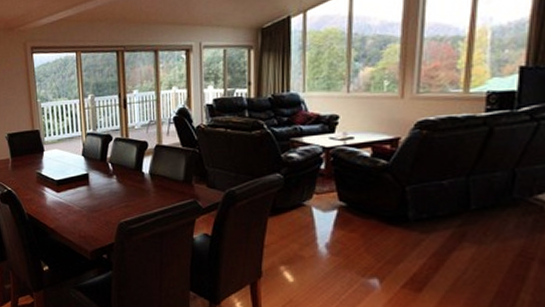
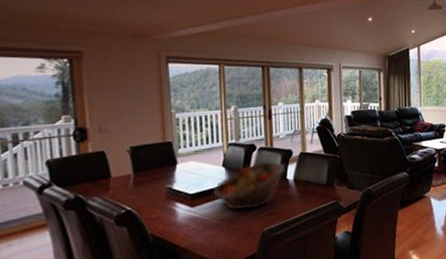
fruit basket: none [74,152,141,200] -> present [213,161,286,211]

